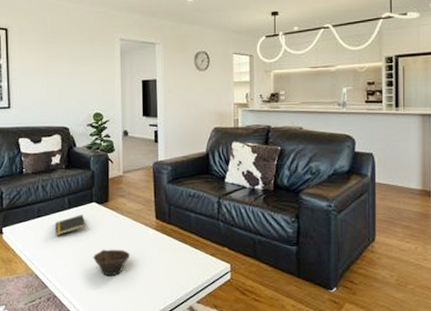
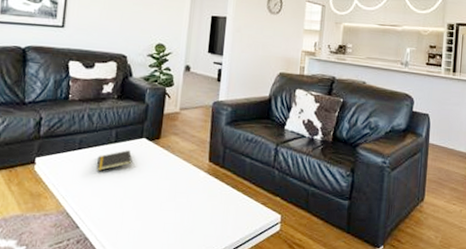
bowl: present [93,249,130,276] -> none [135,189,176,220]

